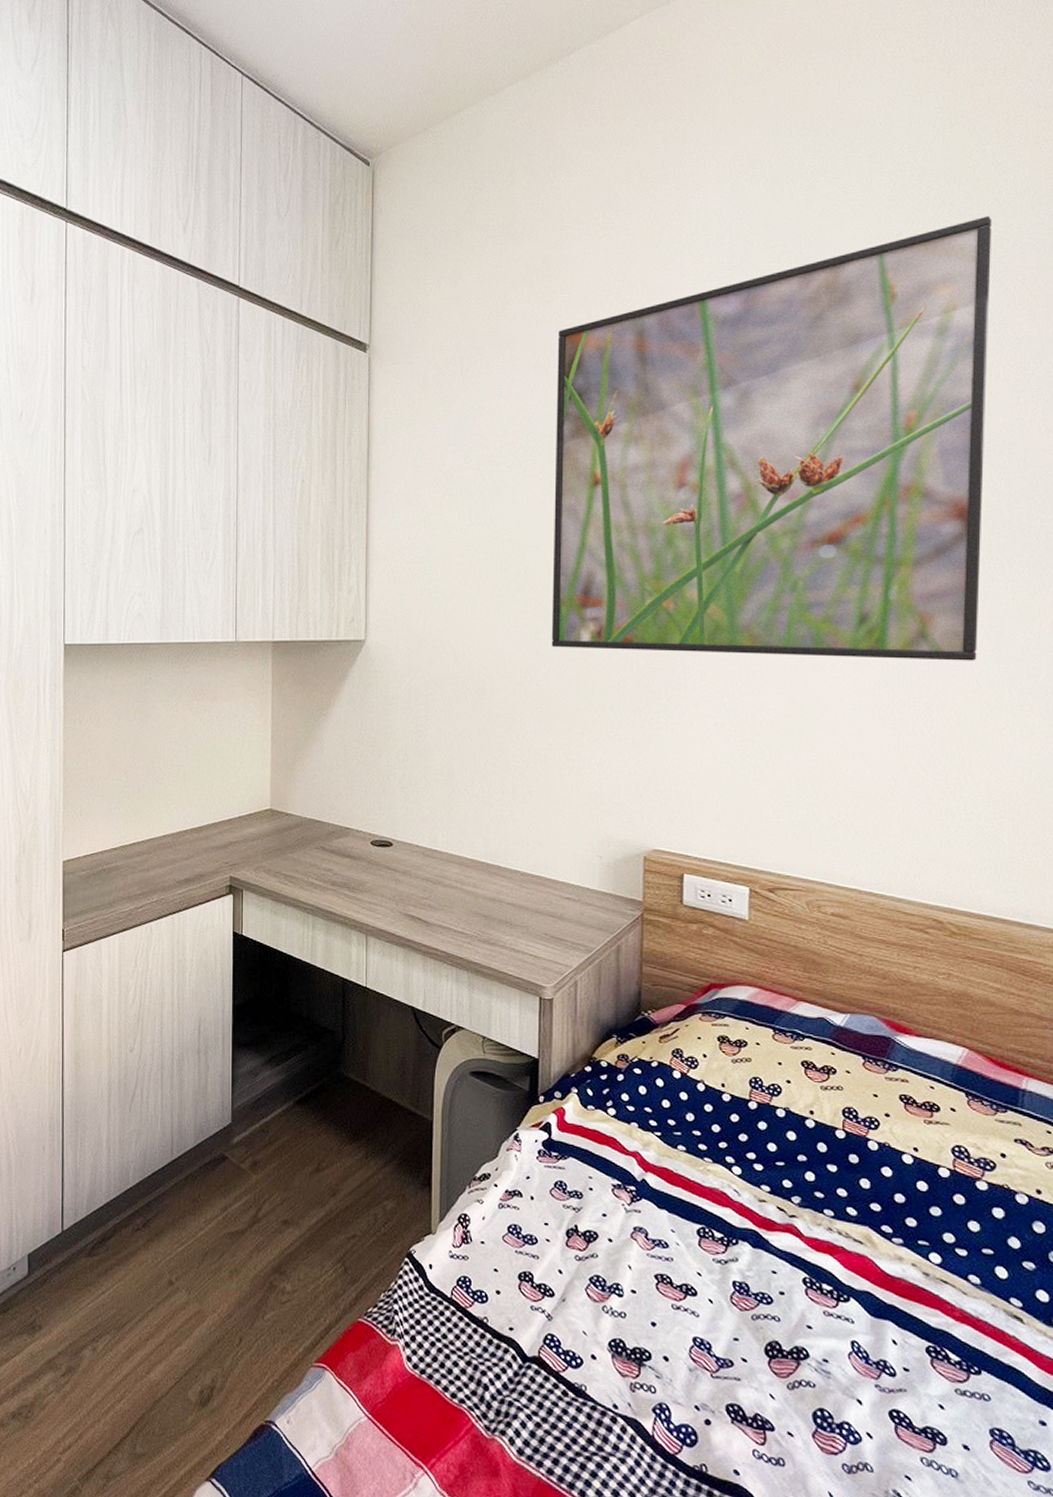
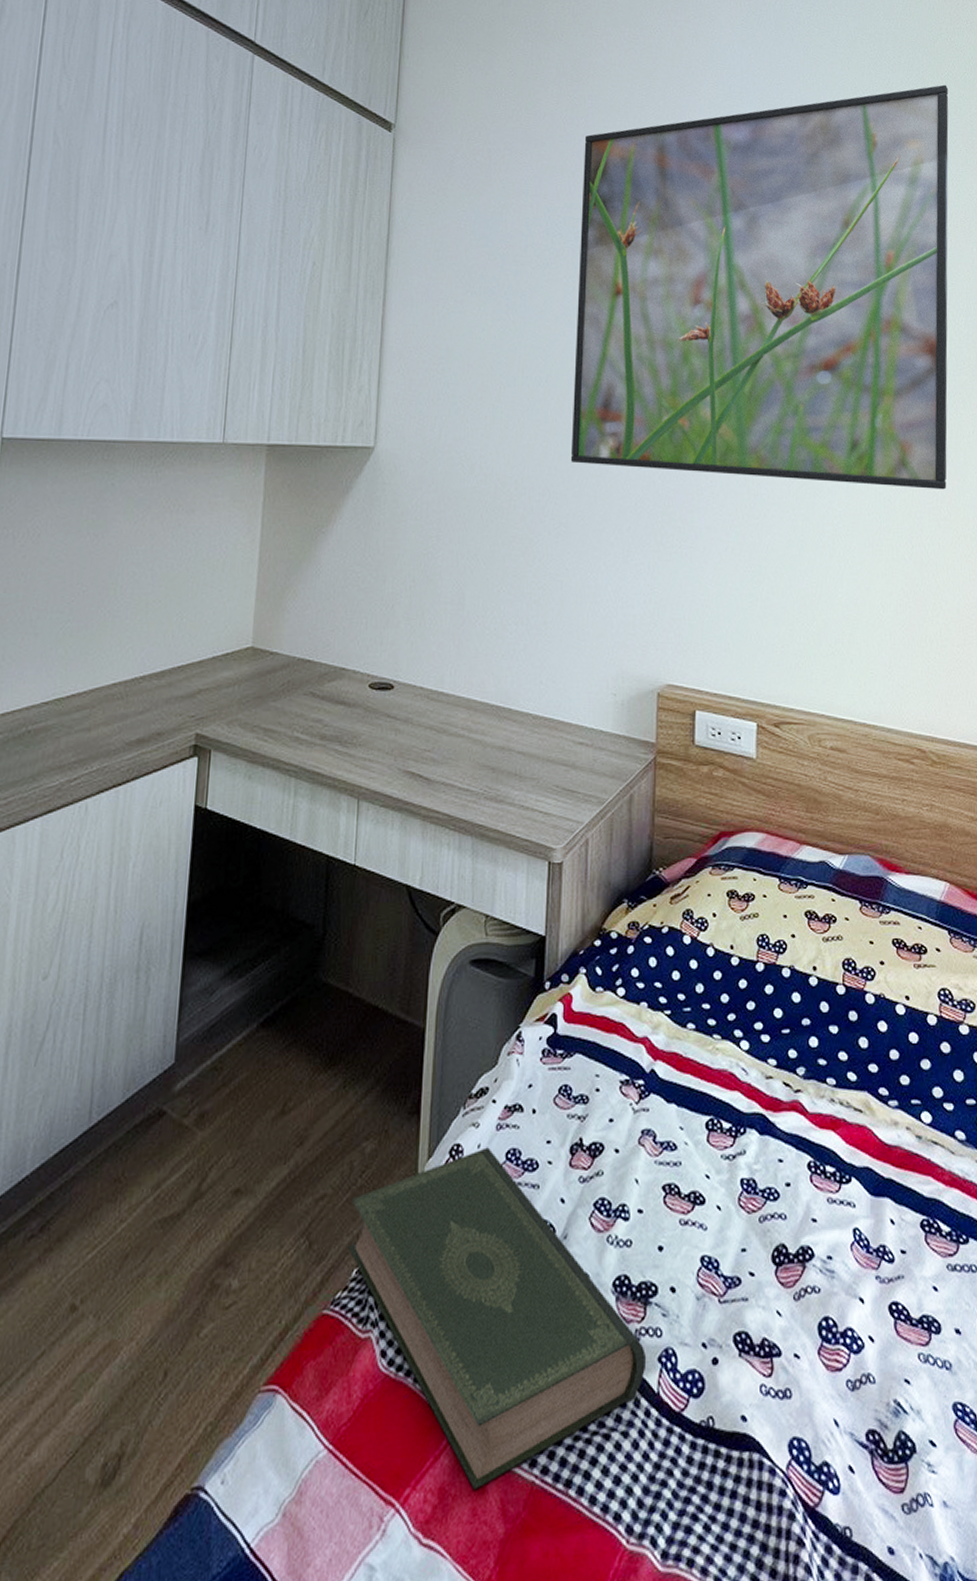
book: none [377,1220,642,1472] -> present [348,1147,647,1490]

